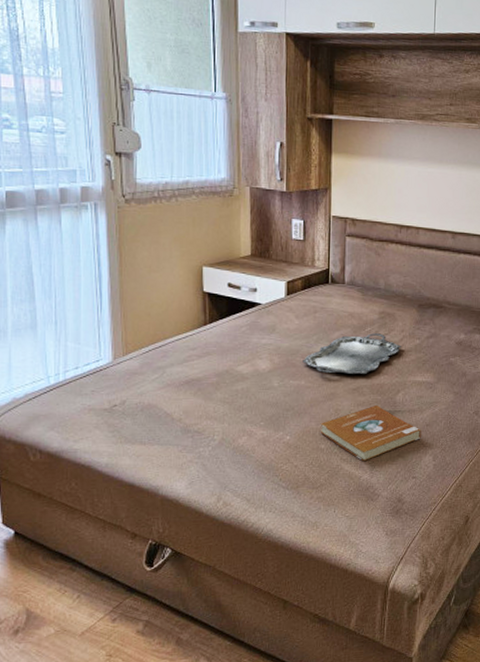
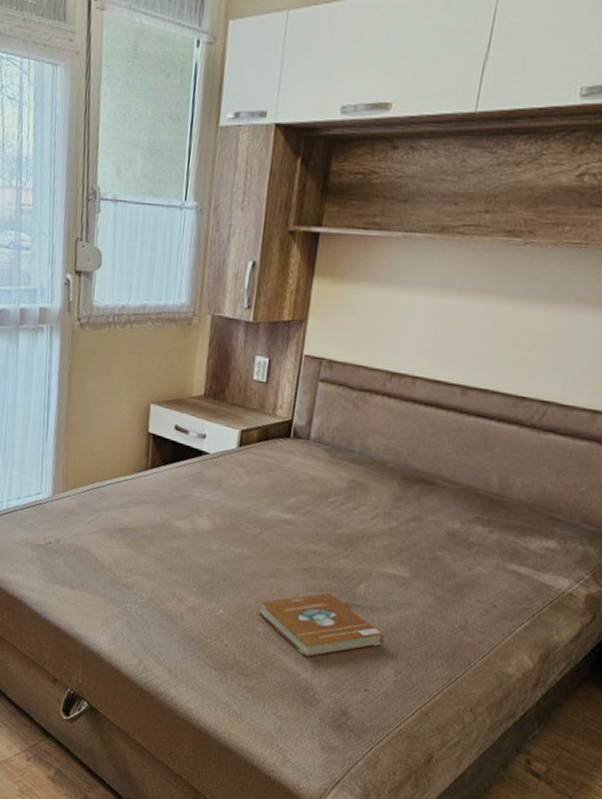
serving tray: present [302,333,401,374] -> none [247,503,372,554]

